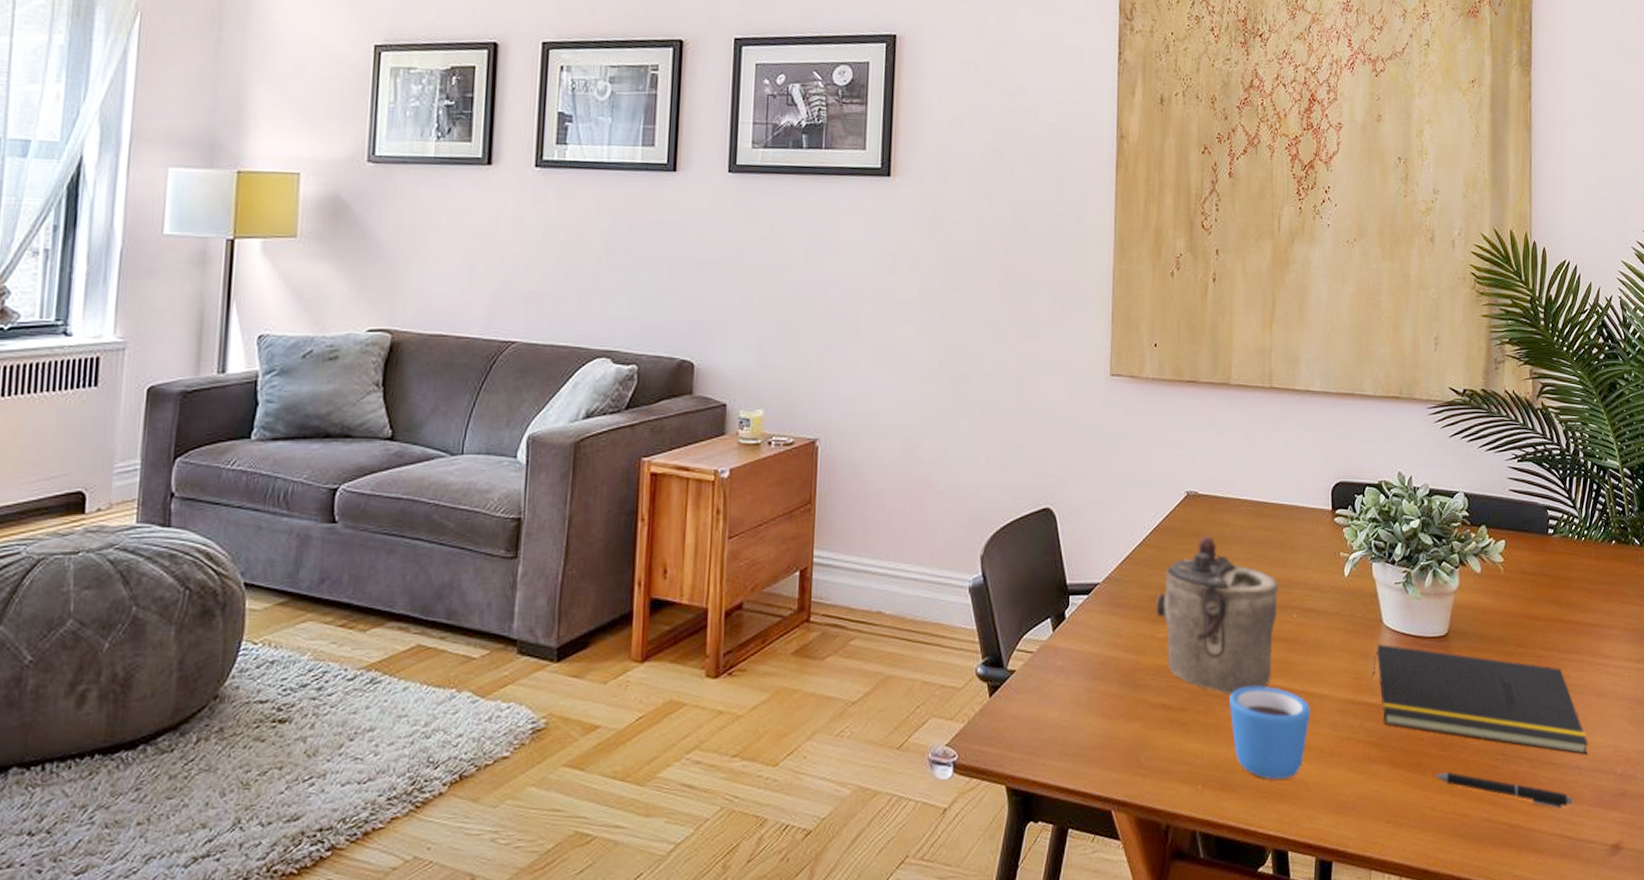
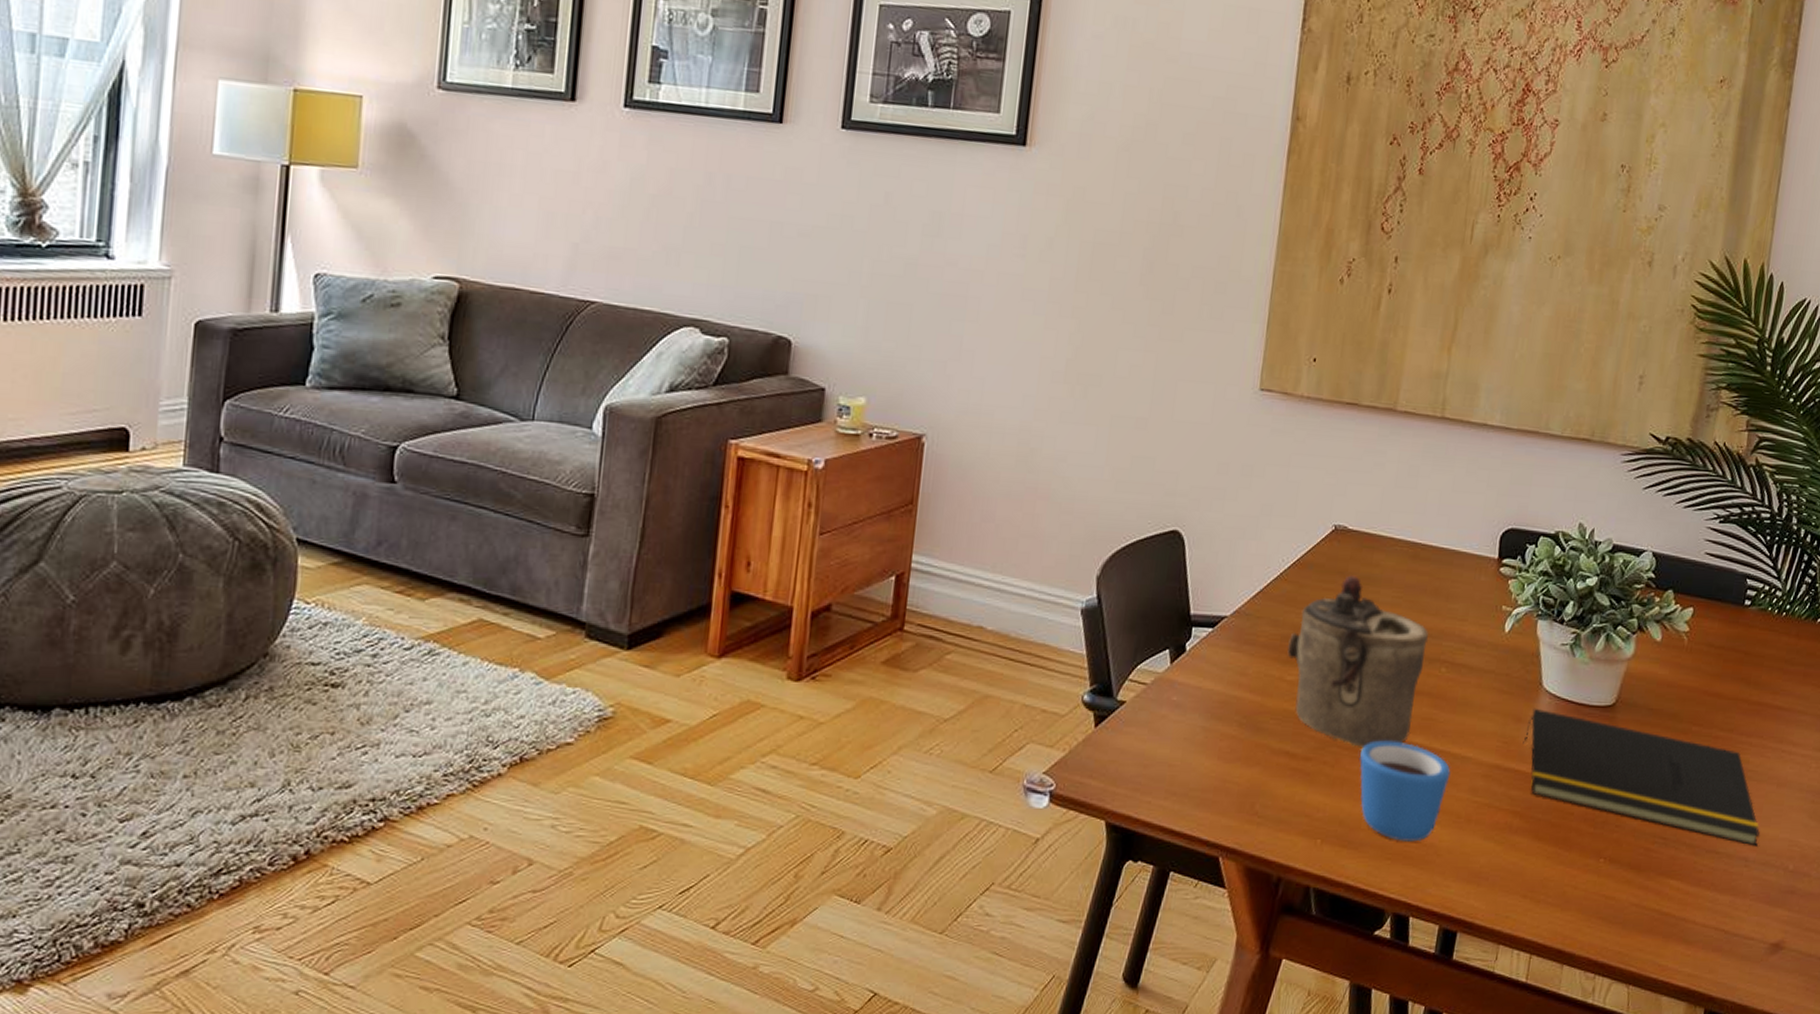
pen: present [1434,771,1573,809] -> none [1580,850,1735,901]

